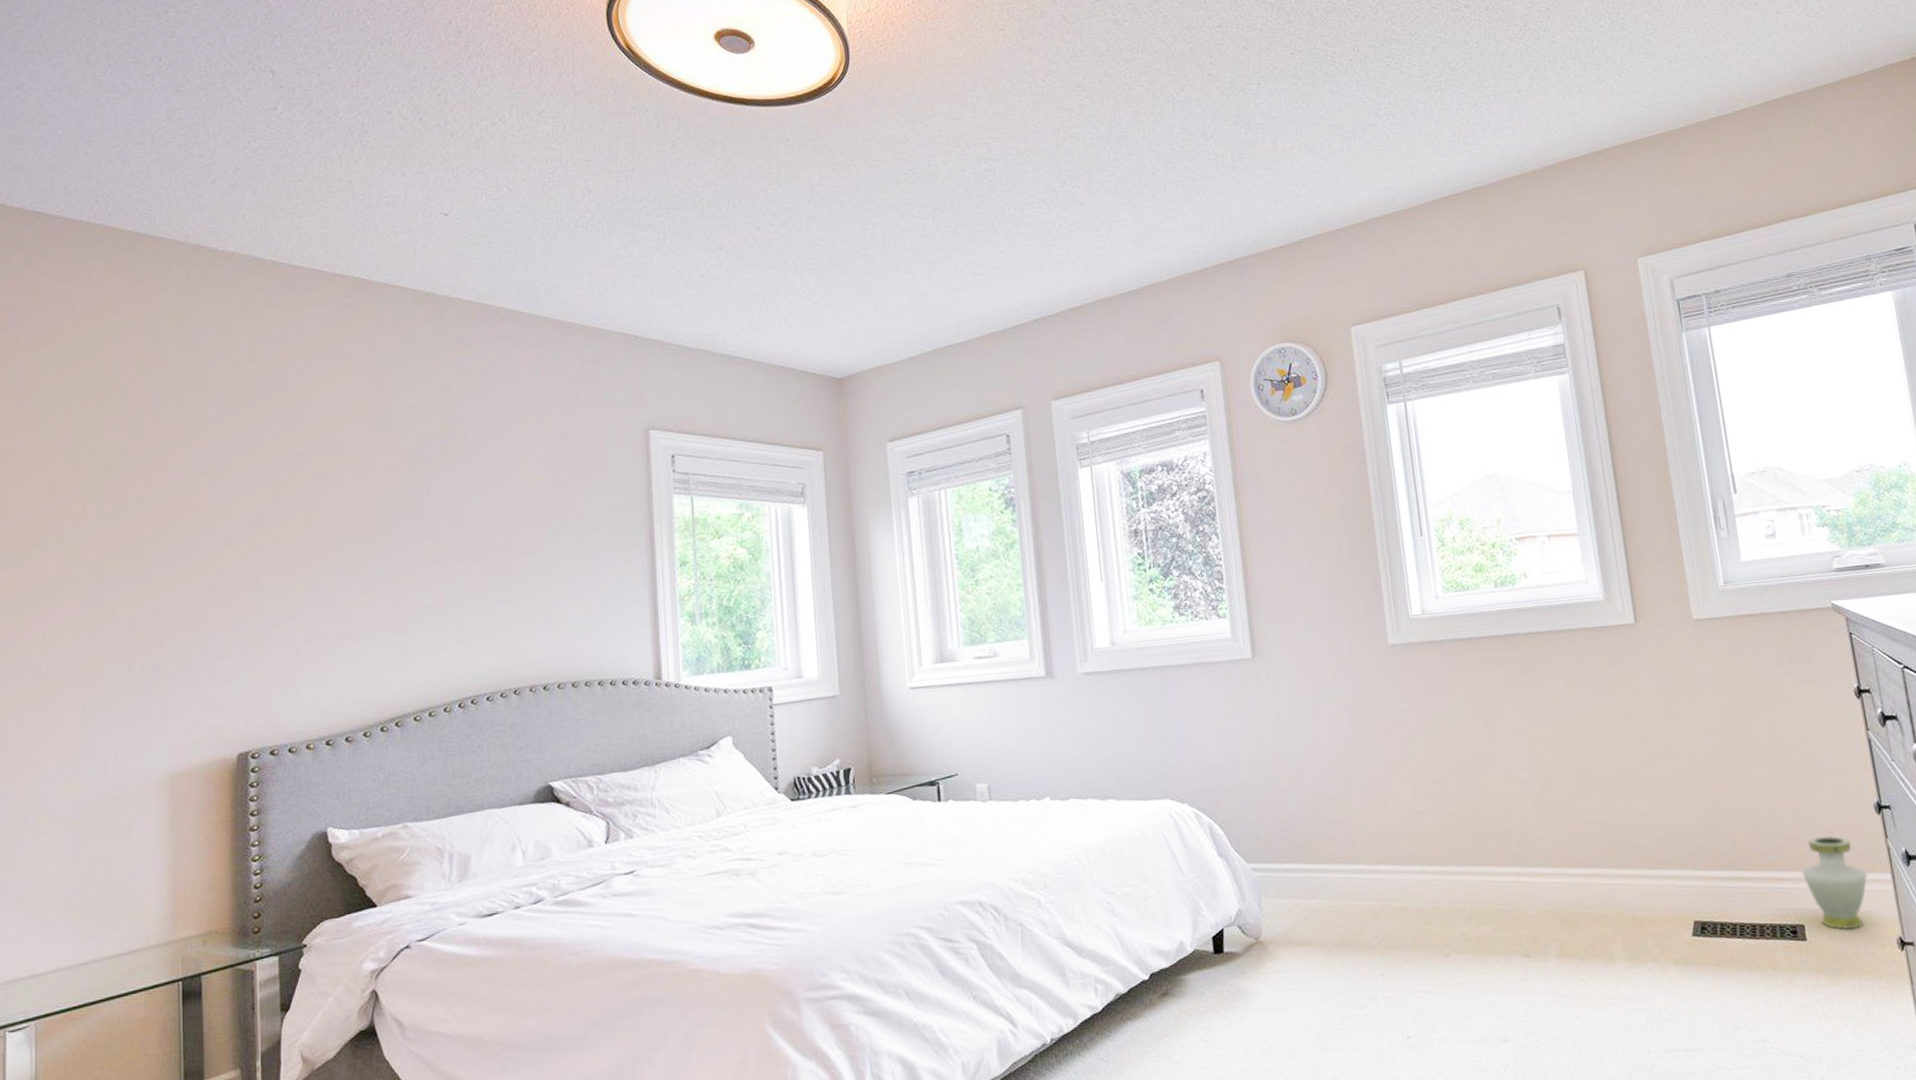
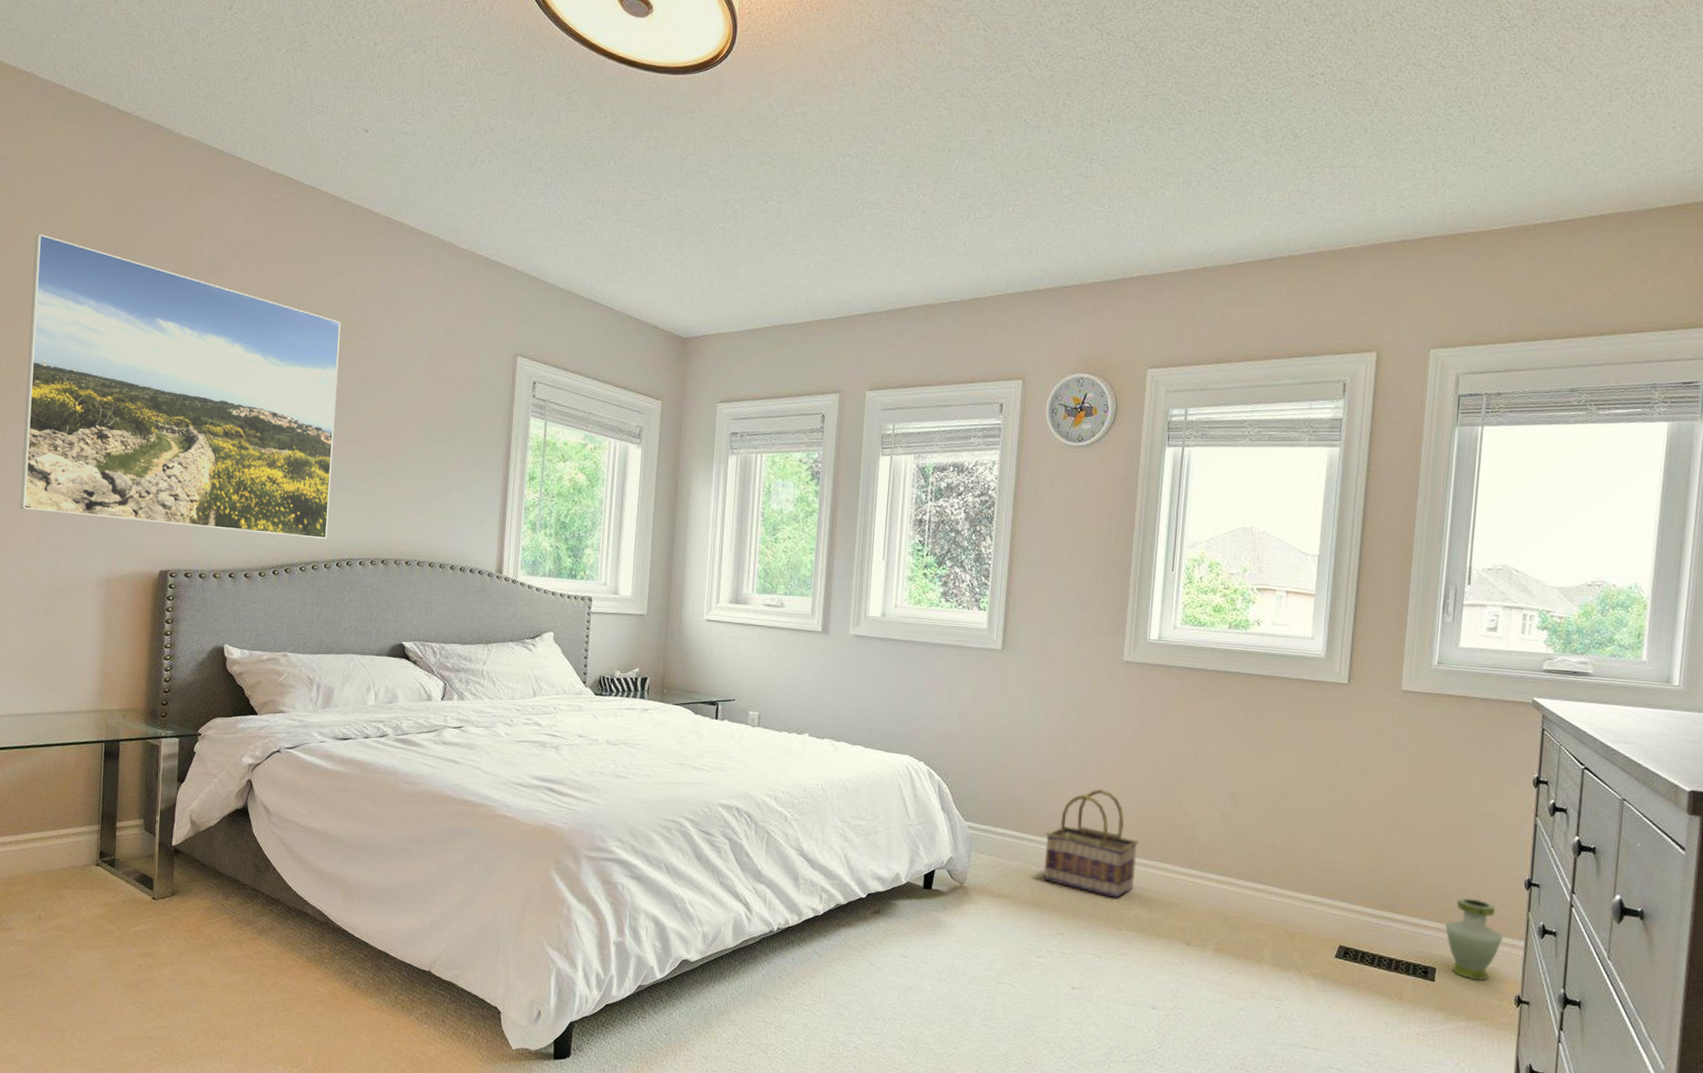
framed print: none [53,387,444,712] -> present [19,234,341,539]
basket: none [1341,794,1453,920] -> present [1043,788,1138,898]

